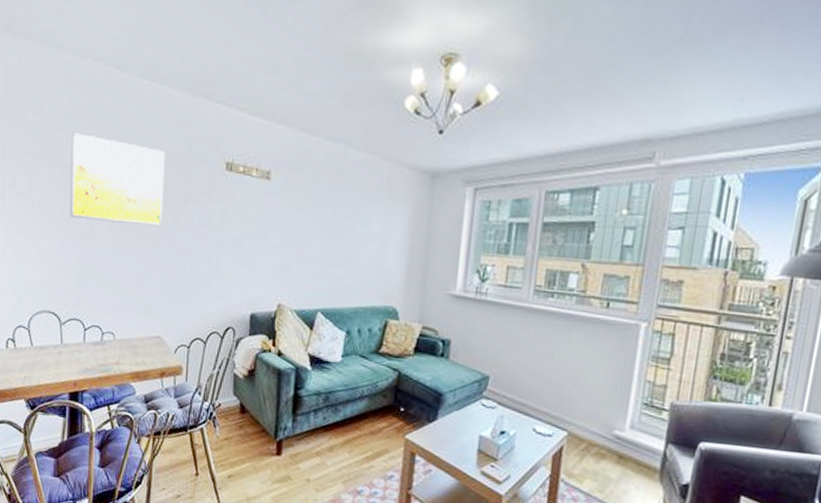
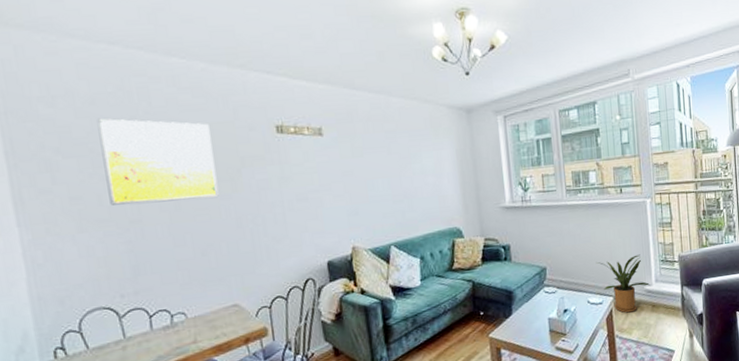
house plant: none [553,385,623,457] -> present [595,254,651,313]

